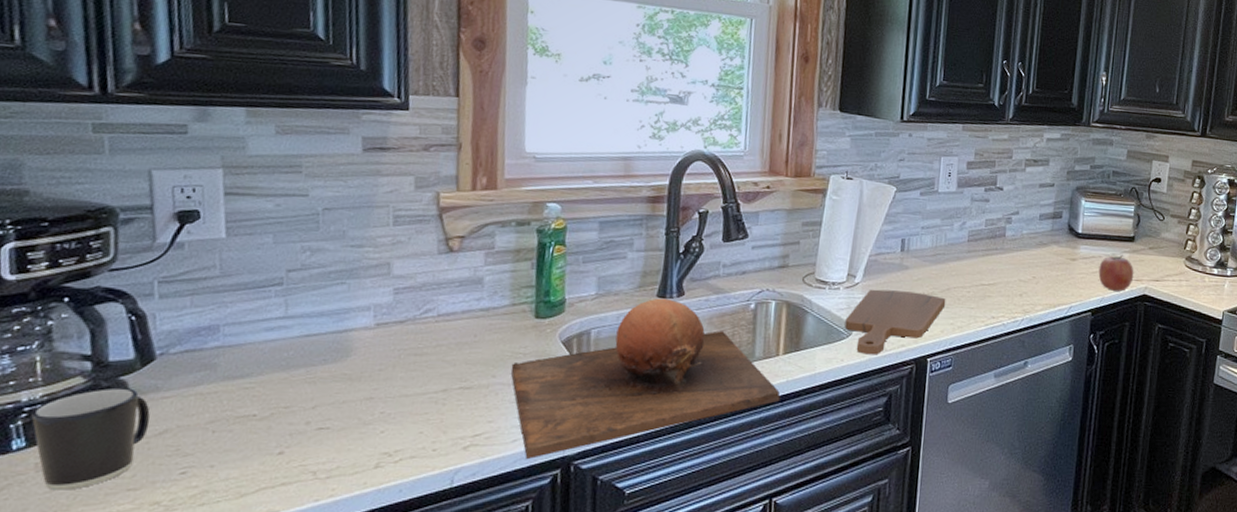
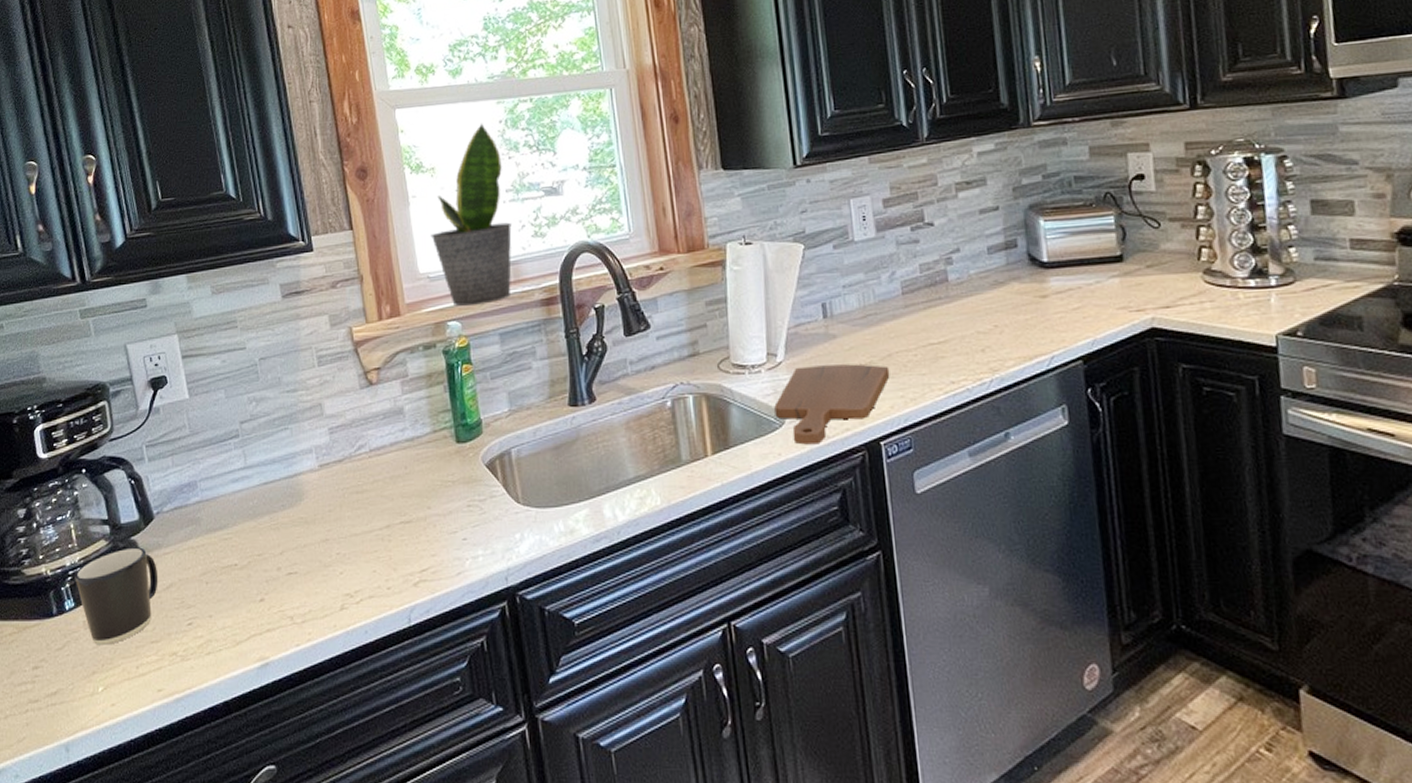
chopping board: present [510,298,781,460] -> none [443,406,718,593]
potted plant: none [544,22,633,192] -> present [430,123,512,306]
fruit: present [1098,254,1134,291] -> none [1080,280,1133,329]

